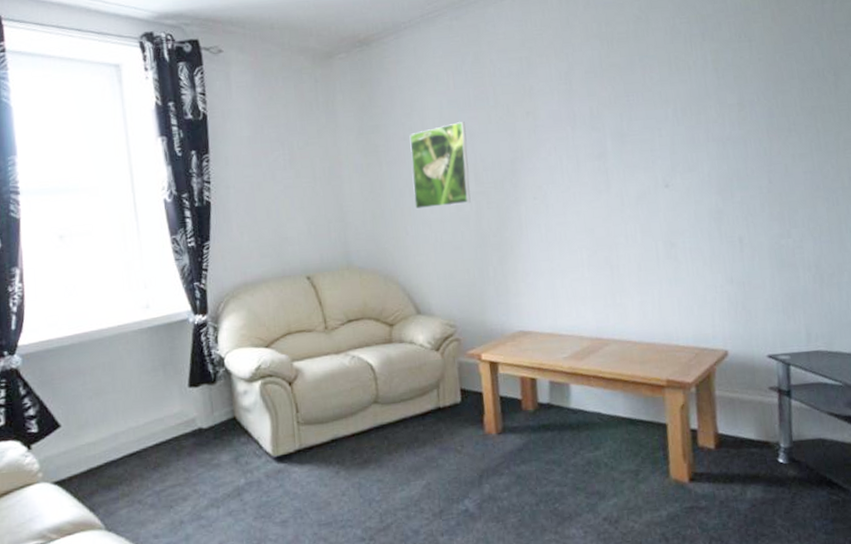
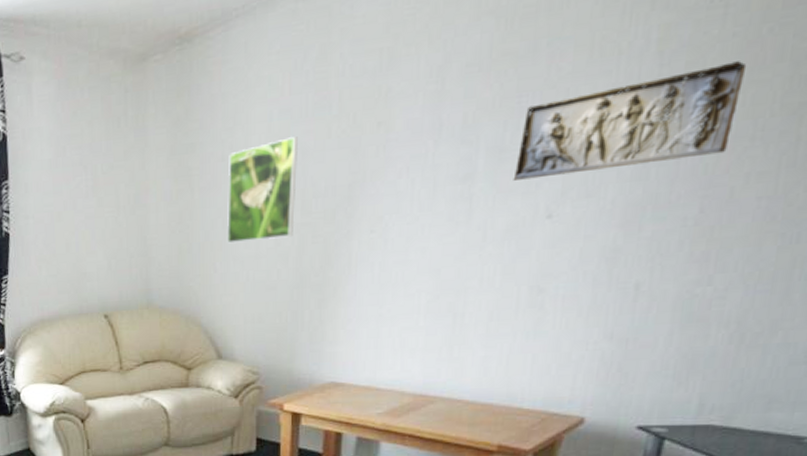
relief sculpture: none [634,77,775,158] -> present [513,61,747,181]

